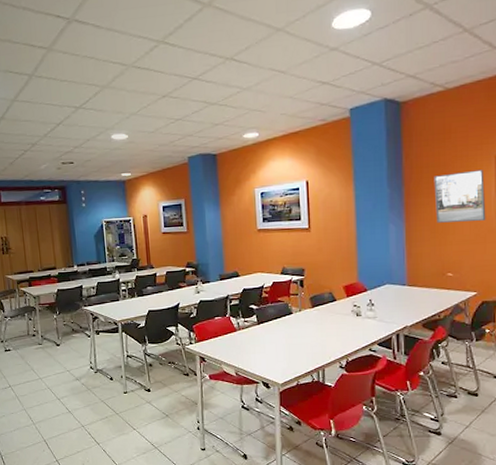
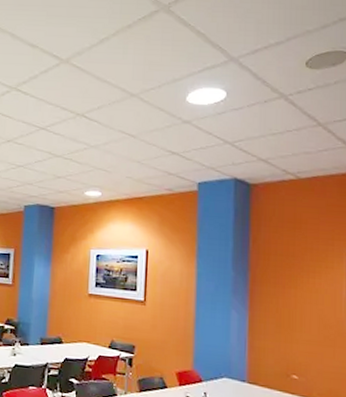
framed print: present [434,169,486,223] -> none [281,265,336,323]

